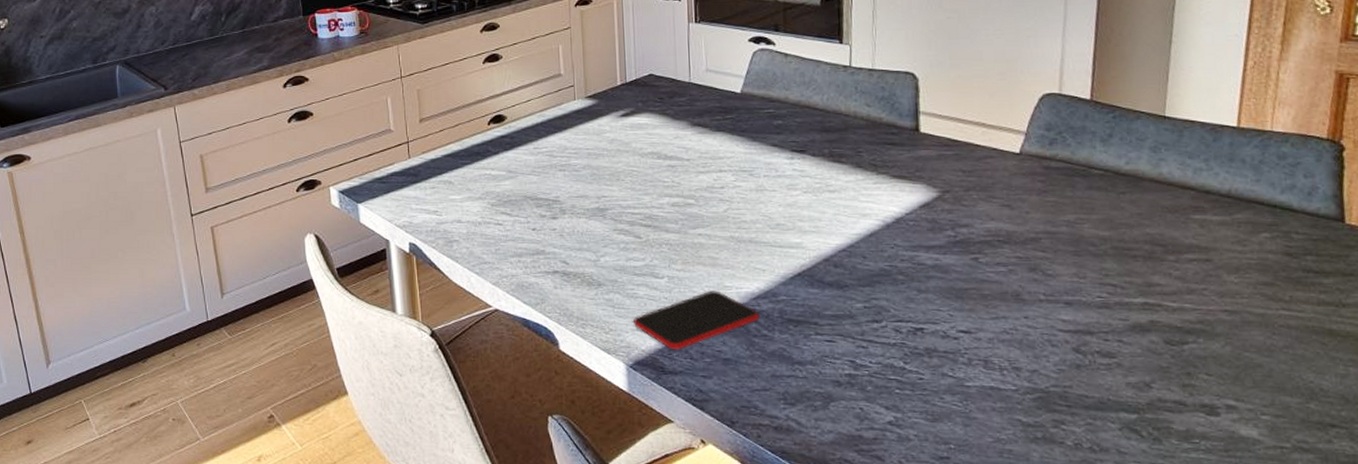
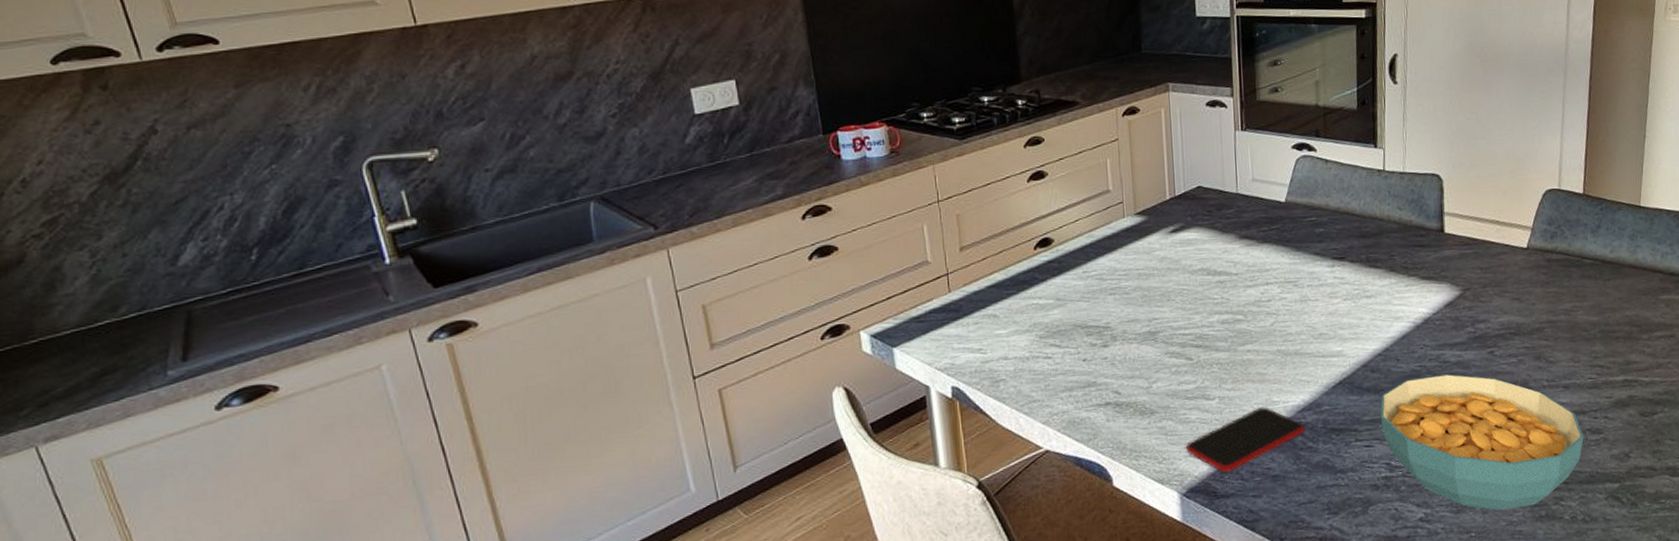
cereal bowl: none [843,277,1091,426] -> present [1380,374,1584,511]

